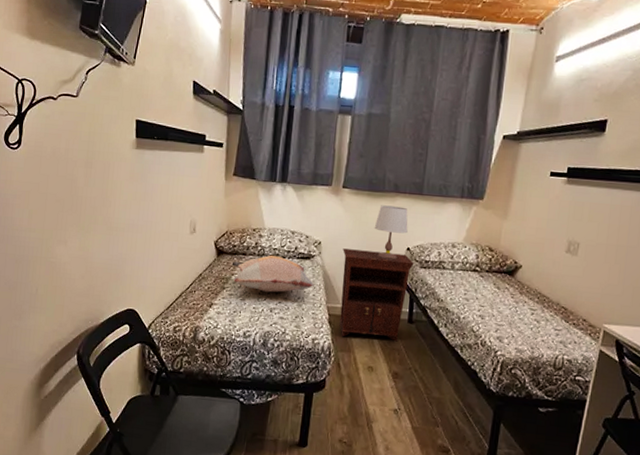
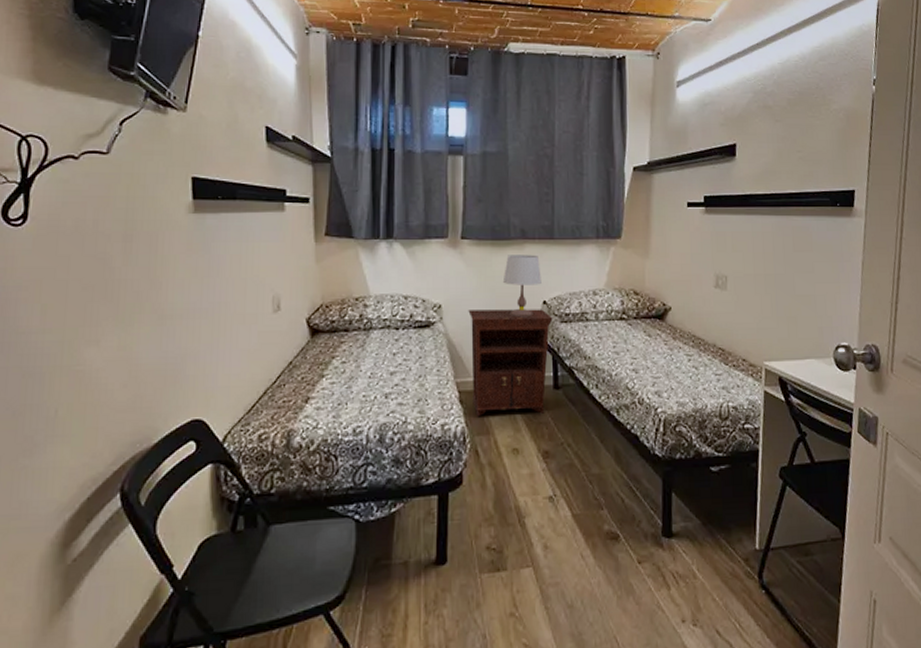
decorative pillow: present [231,255,314,293] -> none [331,327,438,374]

